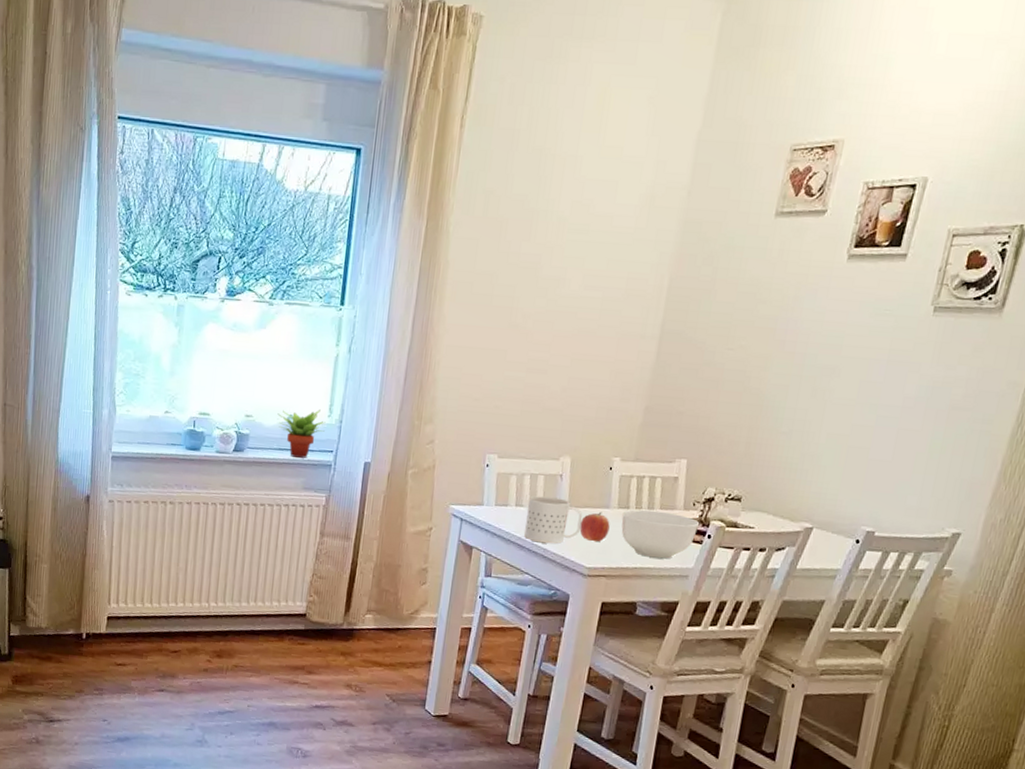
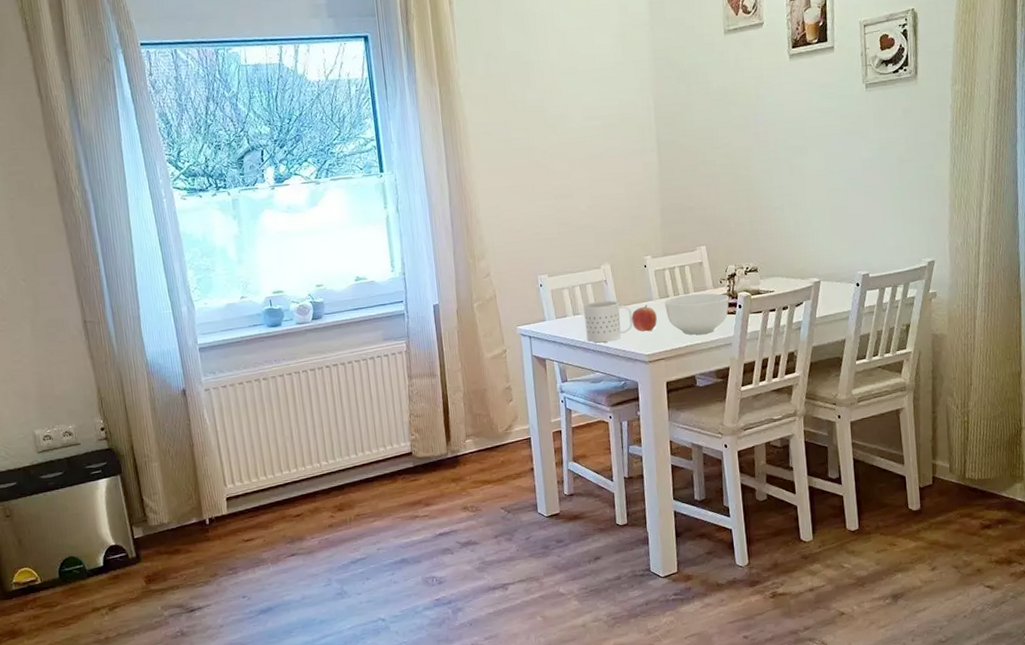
succulent plant: present [277,409,326,458] -> none [345,267,391,314]

